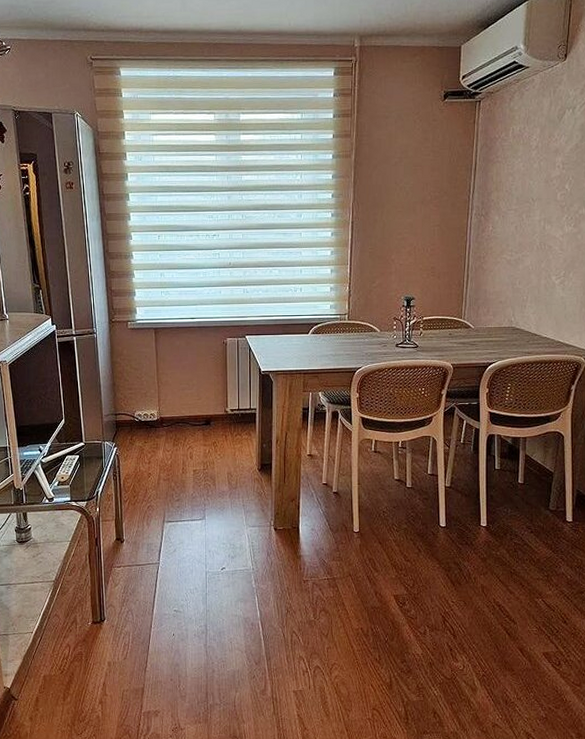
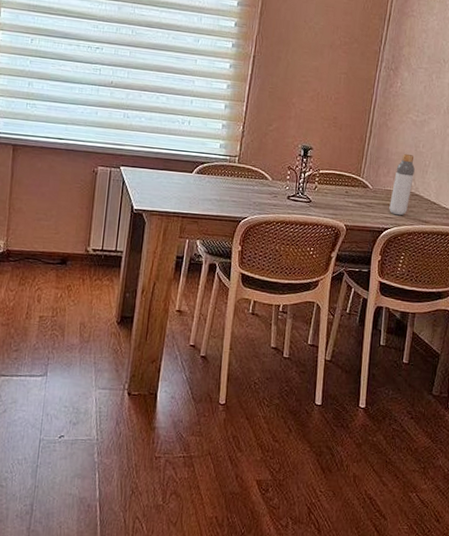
bottle: none [492,291,513,350] -> present [389,153,415,216]

